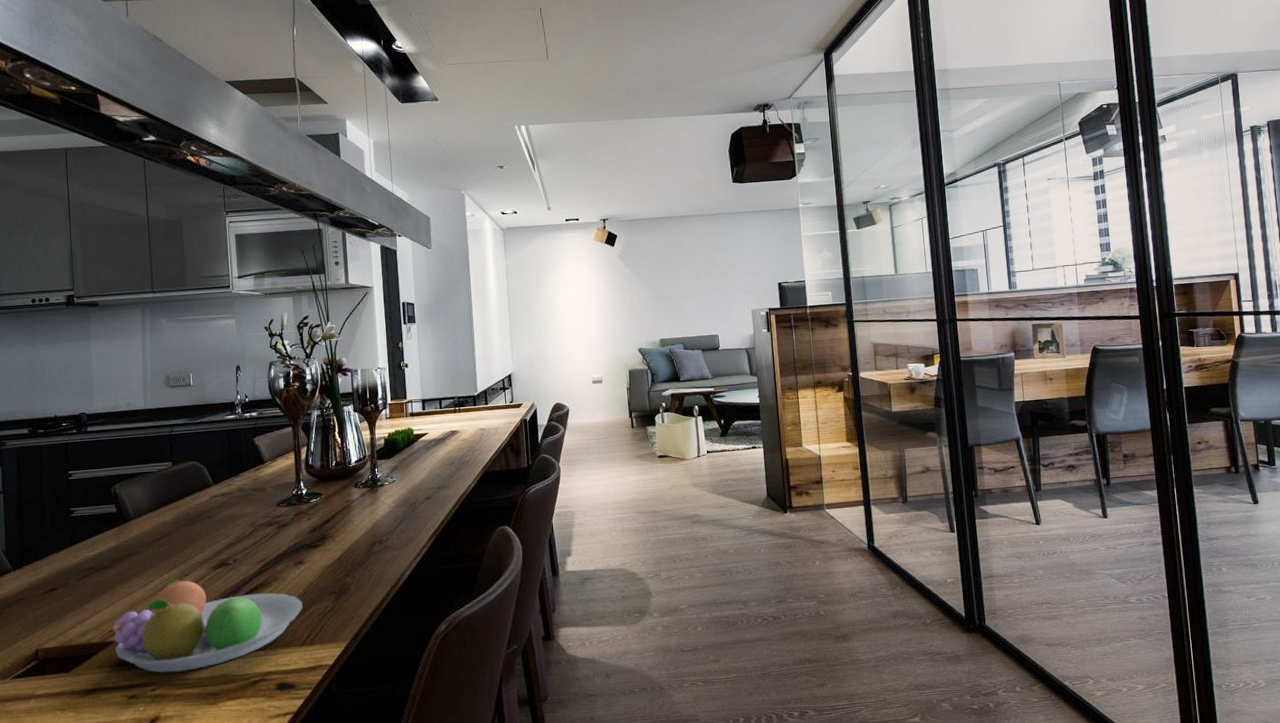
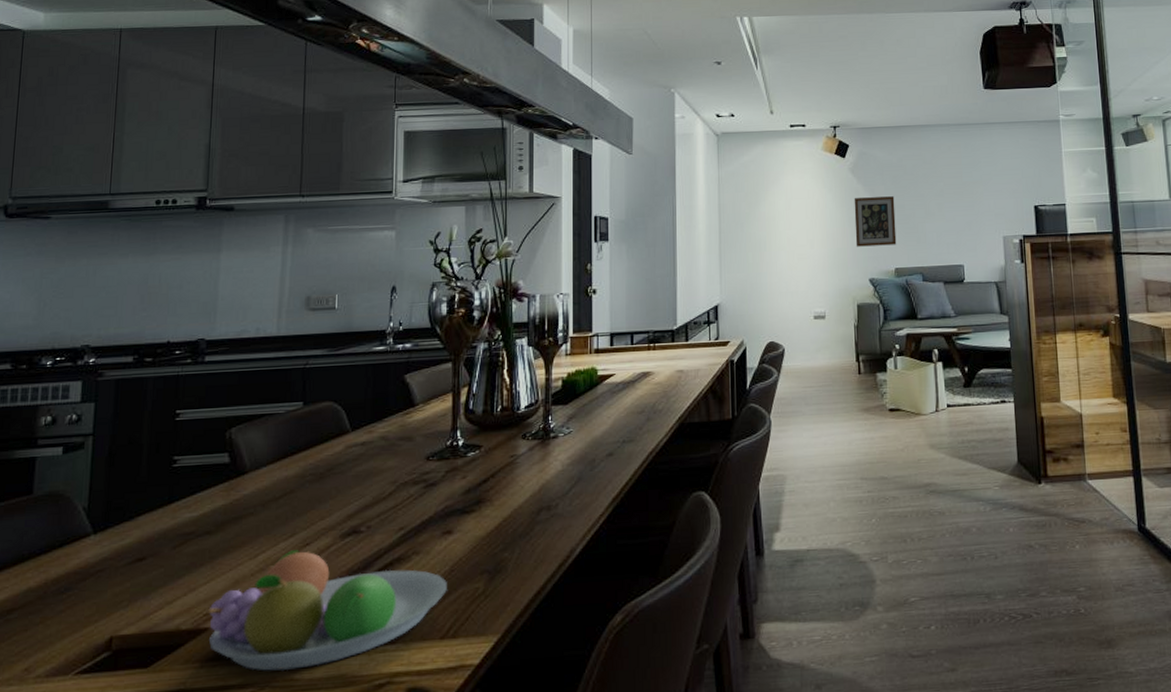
wall art: none [623,278,661,322] -> present [854,196,897,247]

